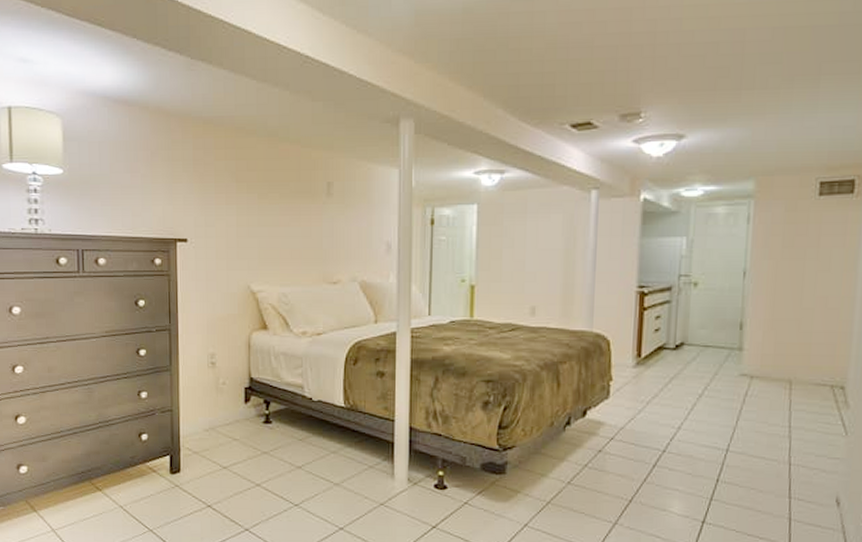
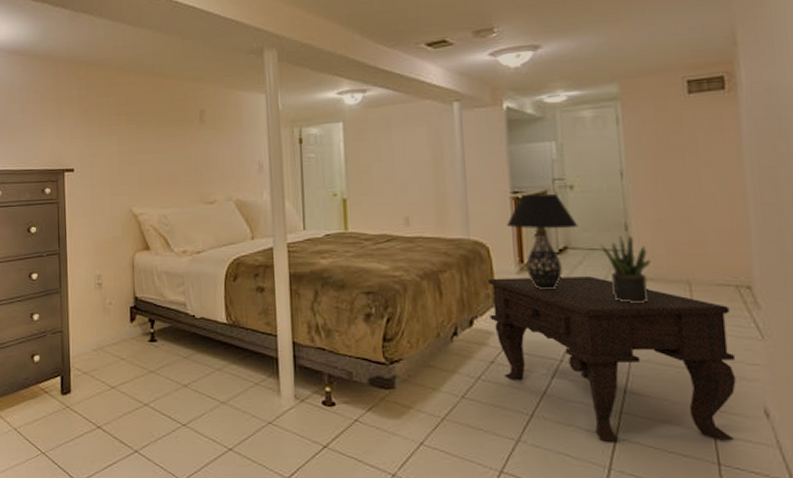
side table: none [602,371,822,526] -> present [489,276,736,441]
table lamp: none [629,289,697,384] -> present [506,193,578,290]
potted plant: none [715,334,759,399] -> present [601,236,651,303]

